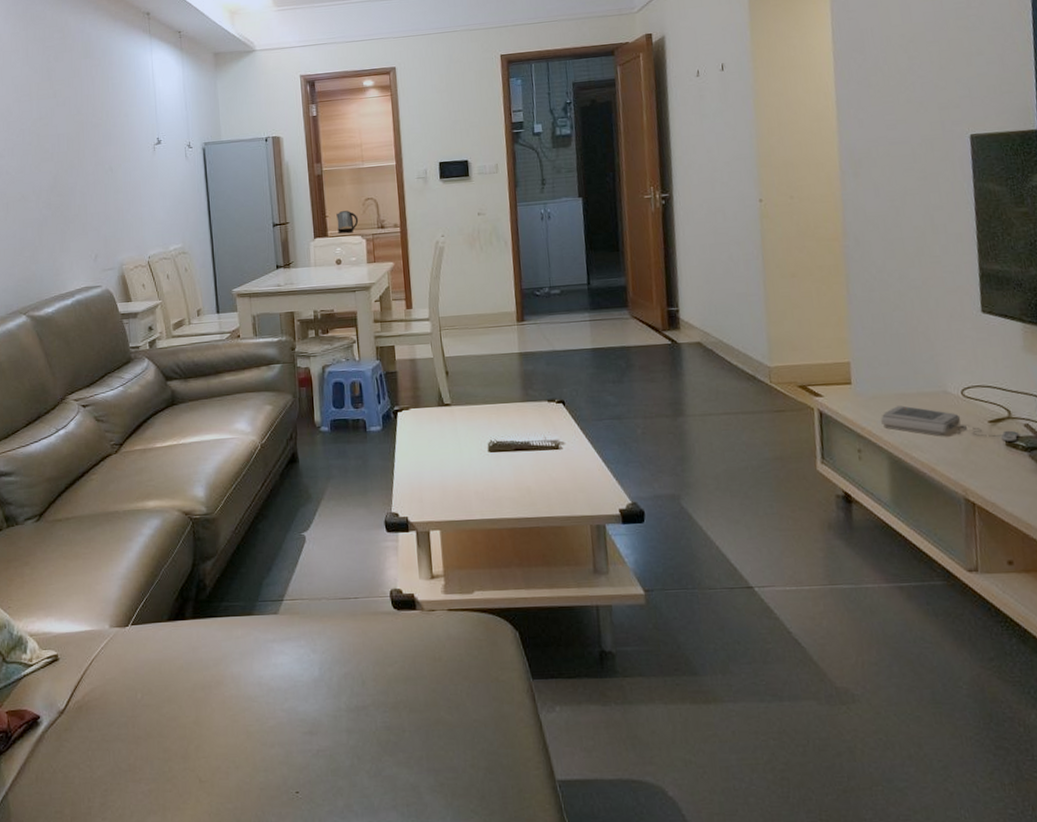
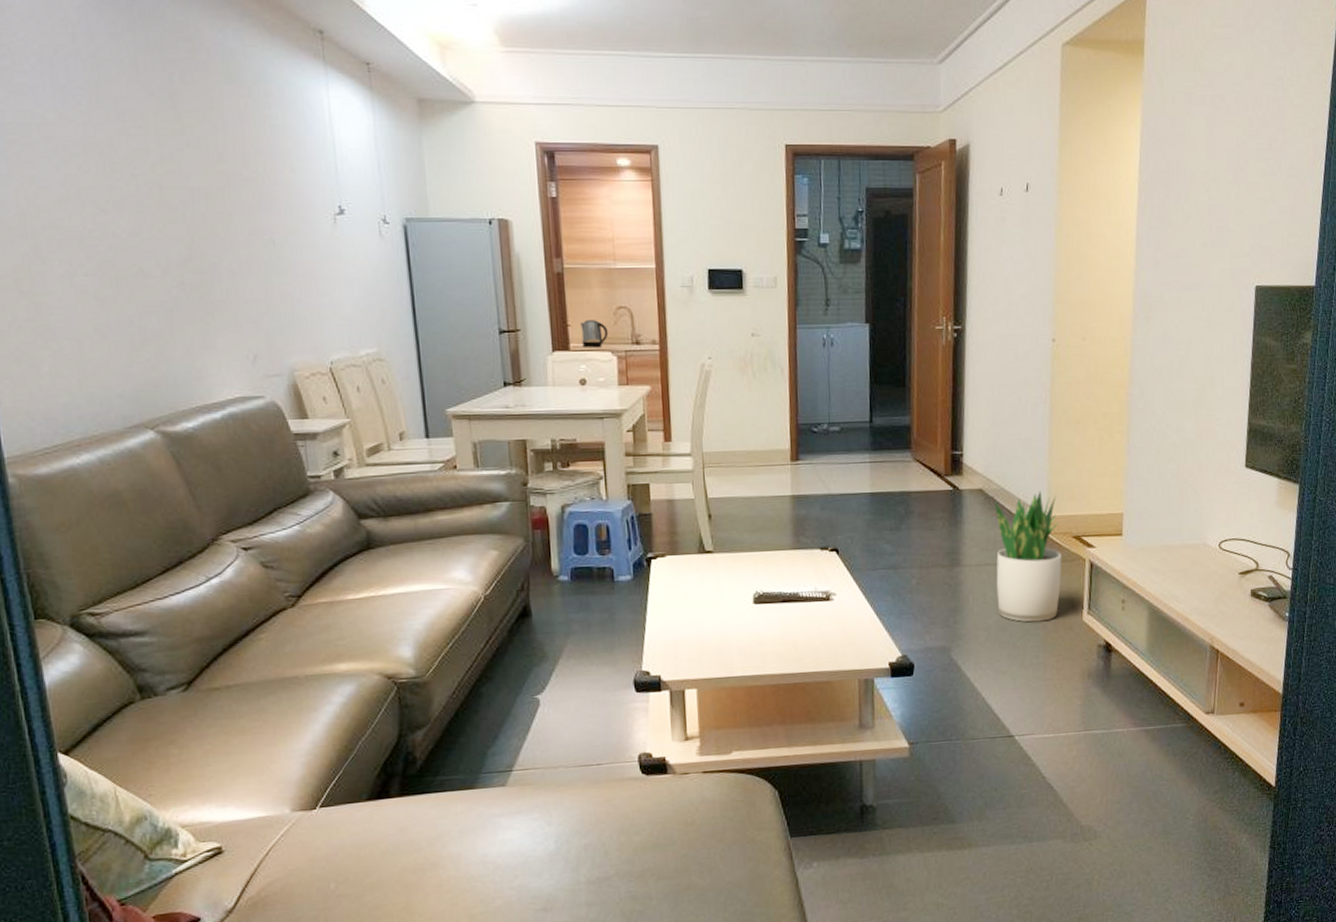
planter: none [713,342,790,472] -> present [994,490,1062,623]
game console: present [880,405,1020,442] -> none [1145,557,1264,592]

